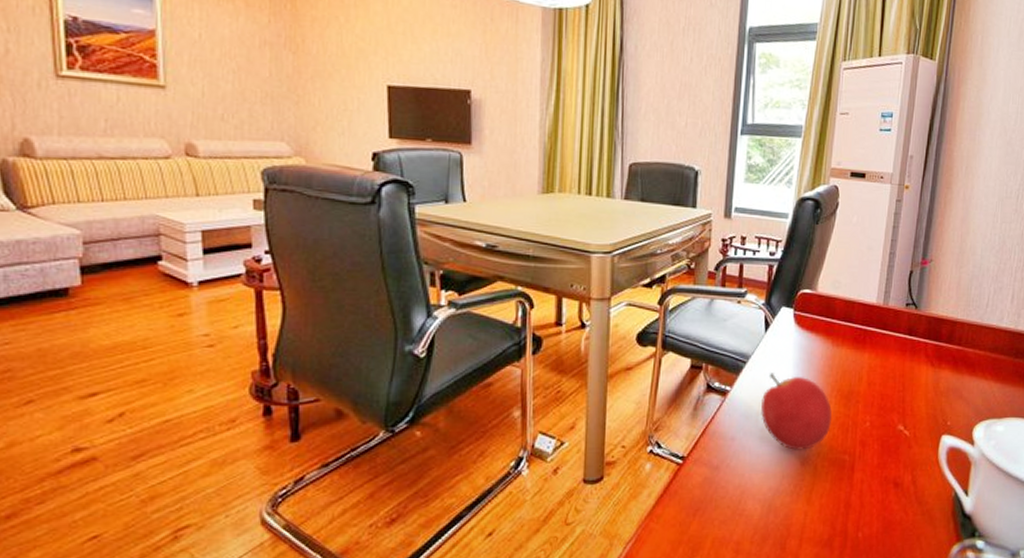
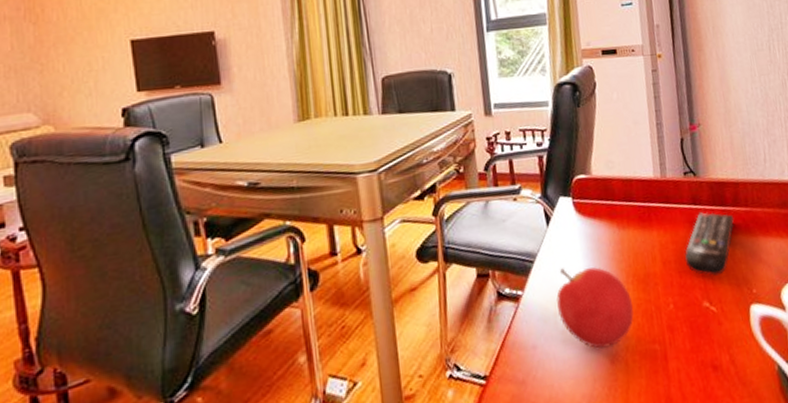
remote control: none [889,343,944,403] -> present [684,211,734,276]

